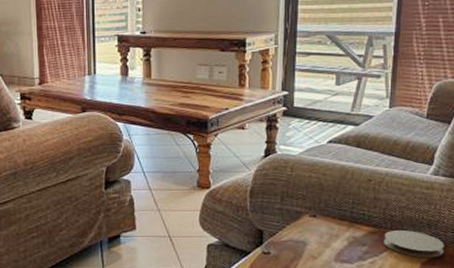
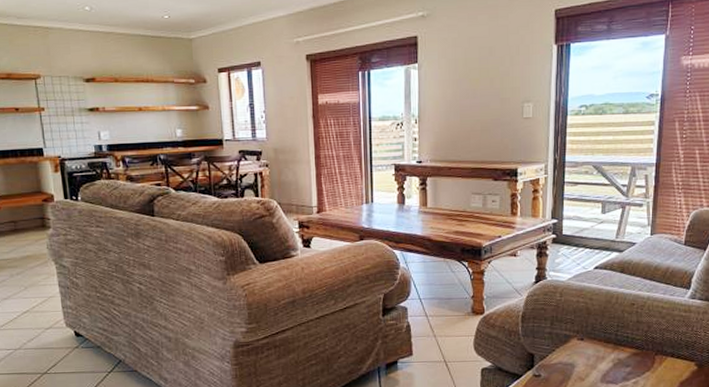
coaster: present [384,230,445,258] -> none [646,351,701,377]

